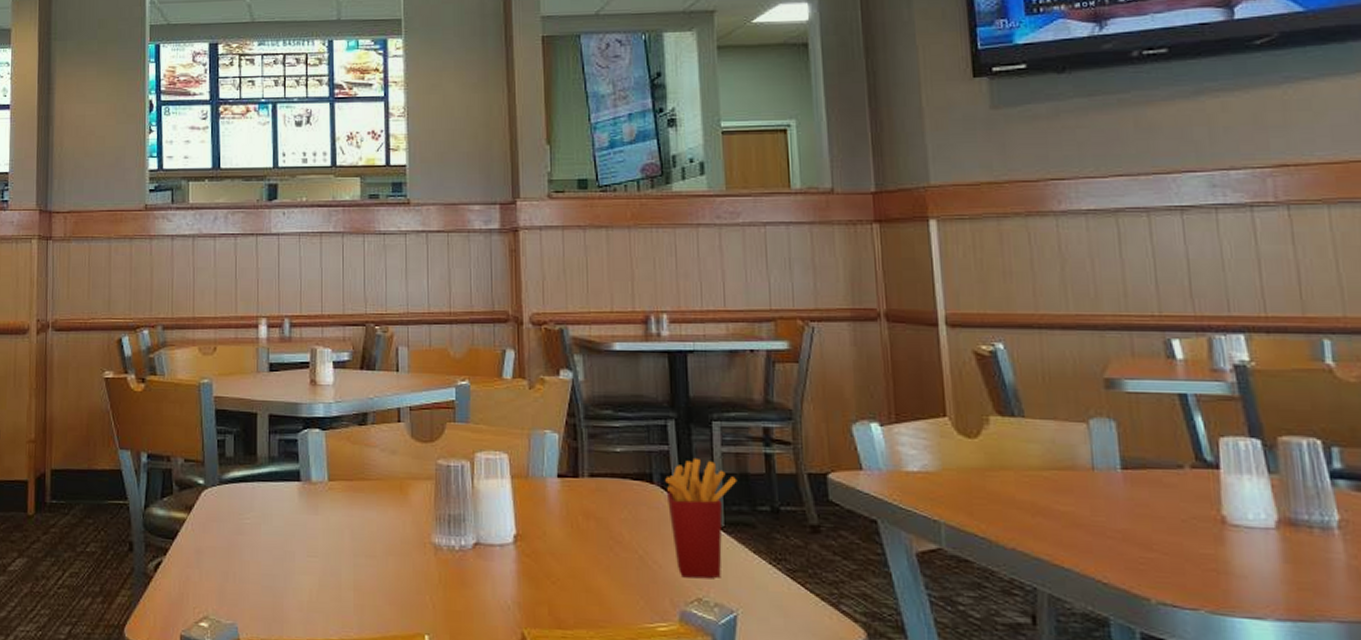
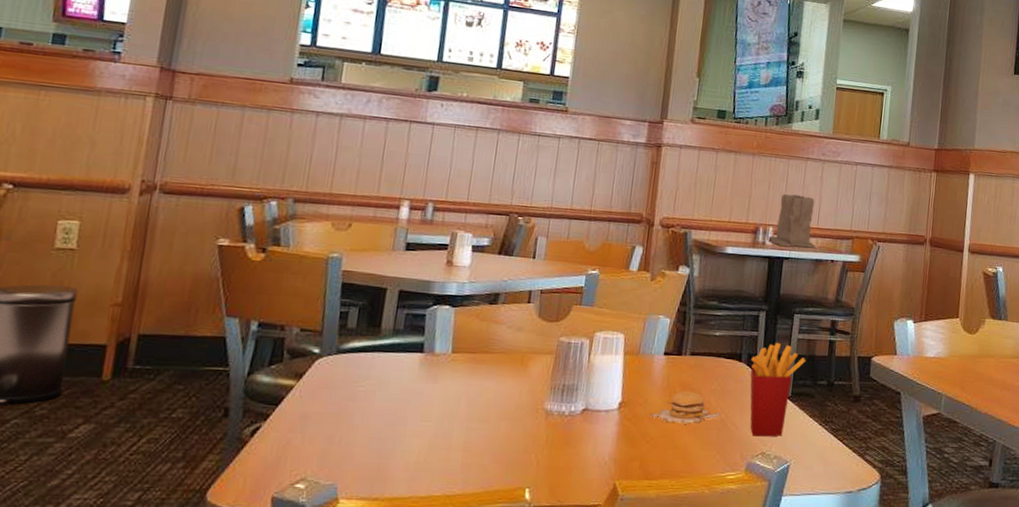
burger: none [551,521,637,563] -> present [650,391,721,425]
paper bag: none [663,271,727,337] -> present [768,194,816,249]

